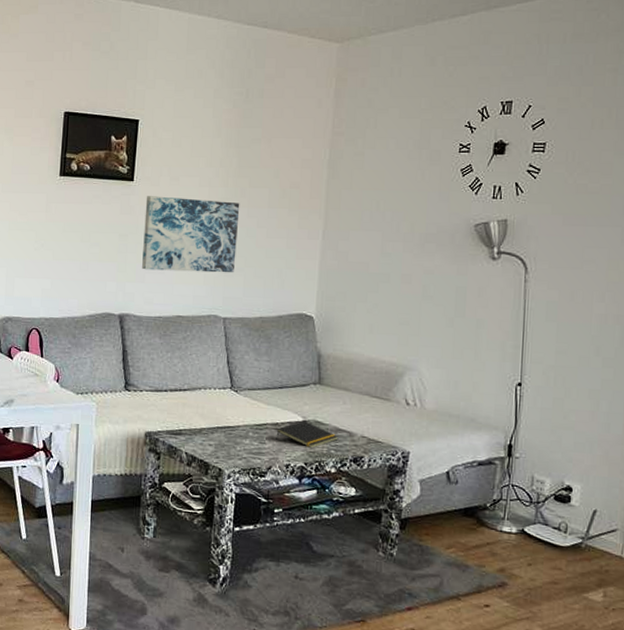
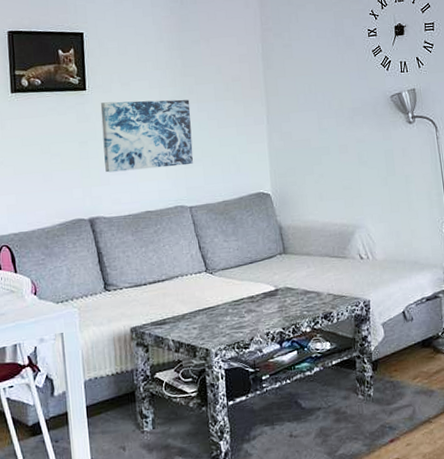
notepad: present [276,420,339,448] -> none [253,289,309,313]

